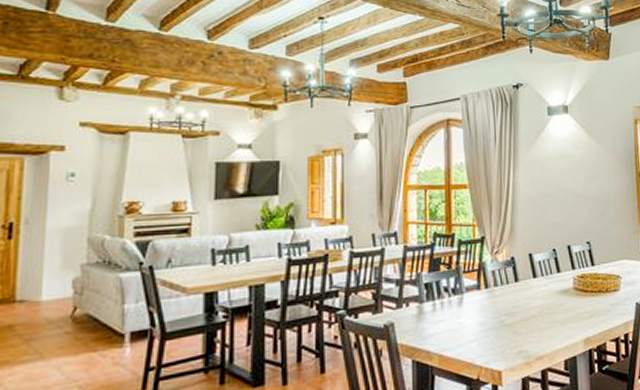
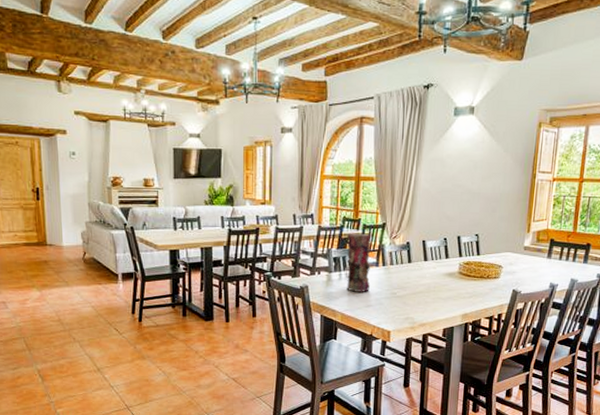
vase: none [439,251,473,325] -> present [346,233,372,292]

